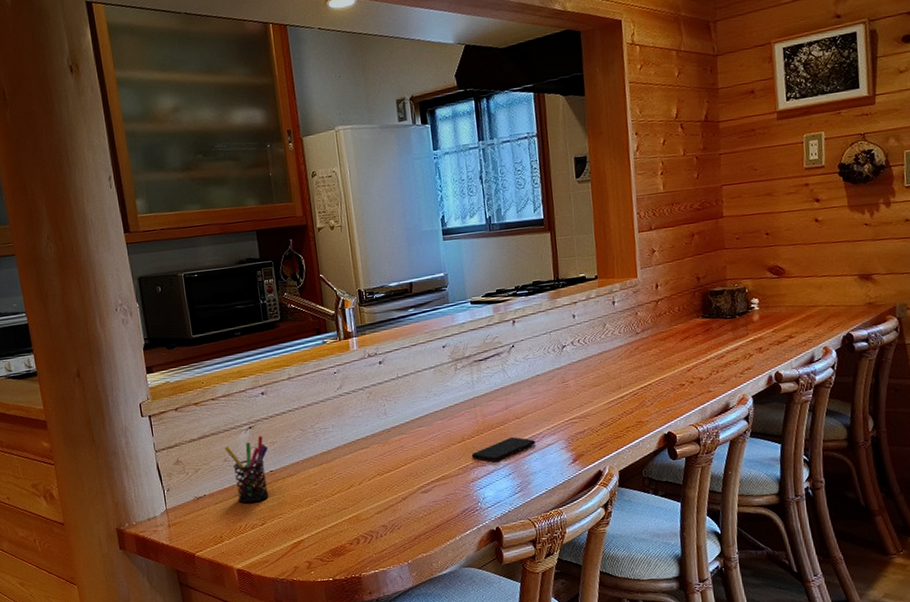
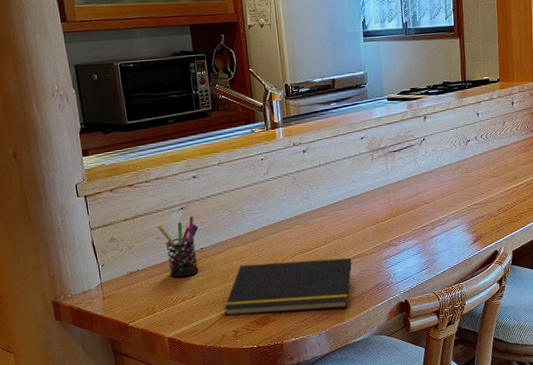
notepad: none [296,480,436,546] -> present [224,257,352,316]
smartphone: present [471,437,535,462] -> none [384,220,441,242]

